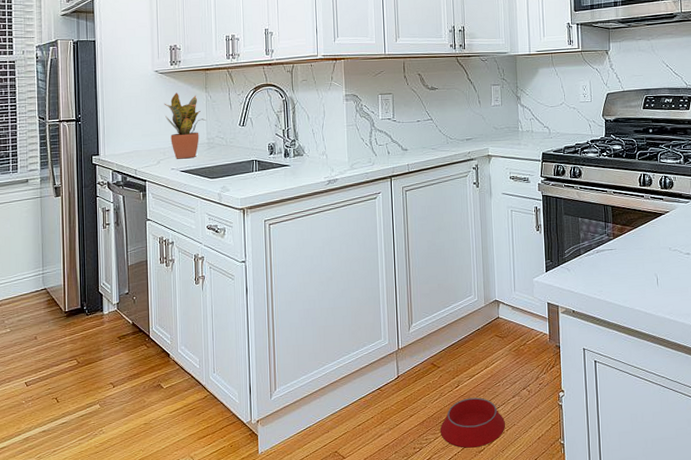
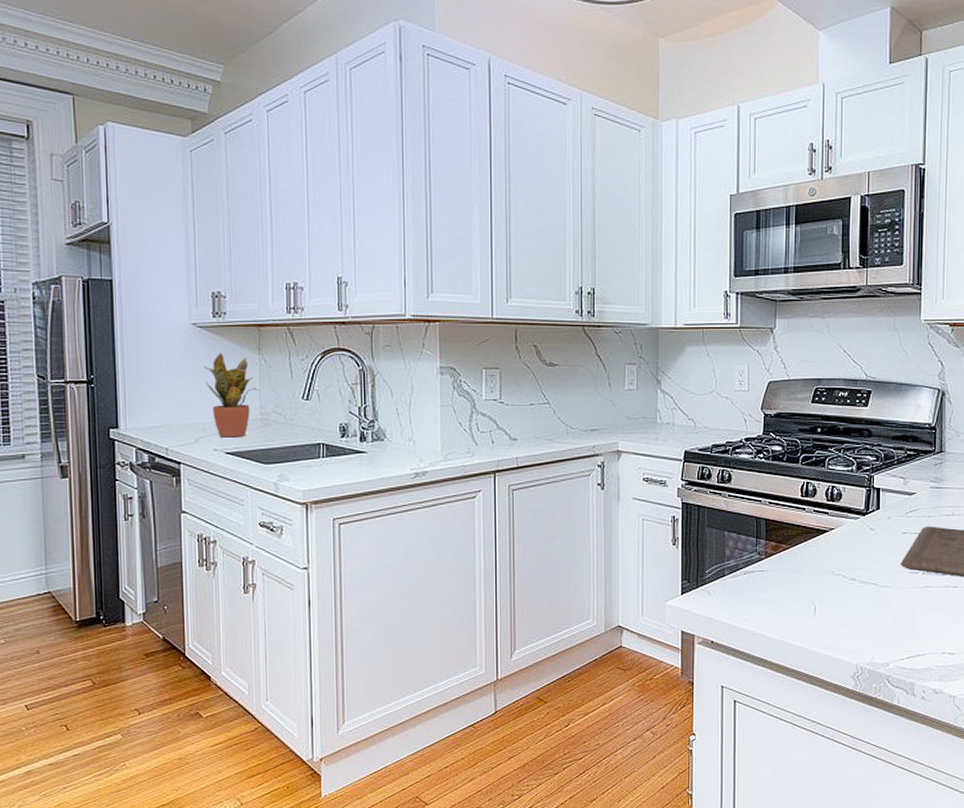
pet bowl: present [440,397,505,448] -> none [545,739,623,797]

